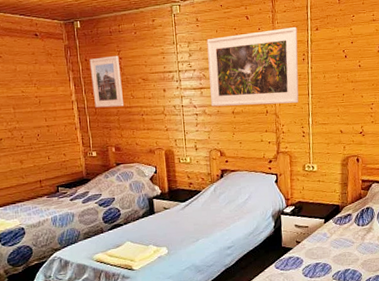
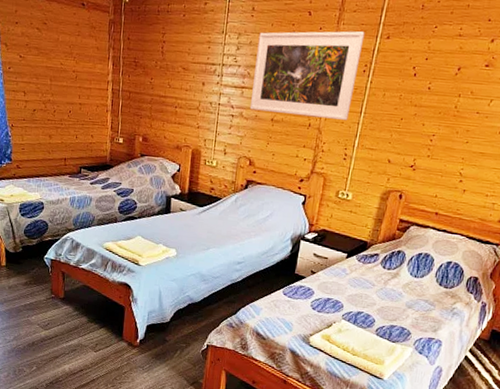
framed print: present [89,55,123,108] -> none [130,37,162,95]

